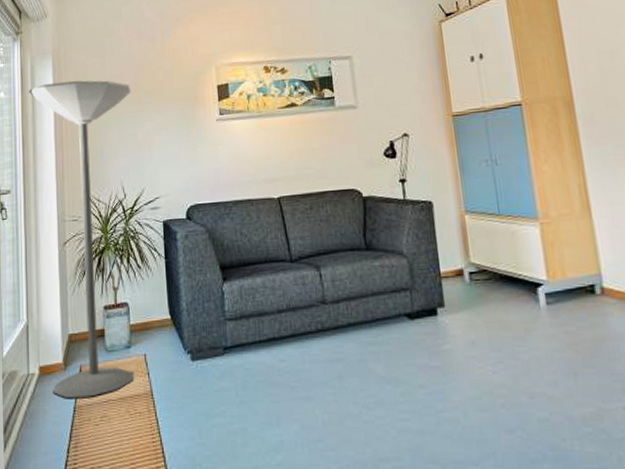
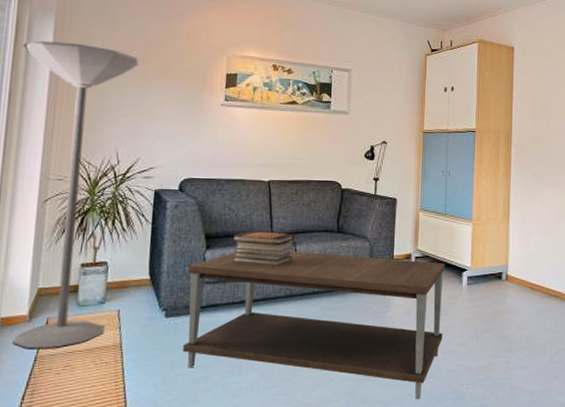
coffee table: none [208,276,525,460] -> present [182,252,445,400]
book stack: none [249,256,318,296] -> present [232,231,295,266]

